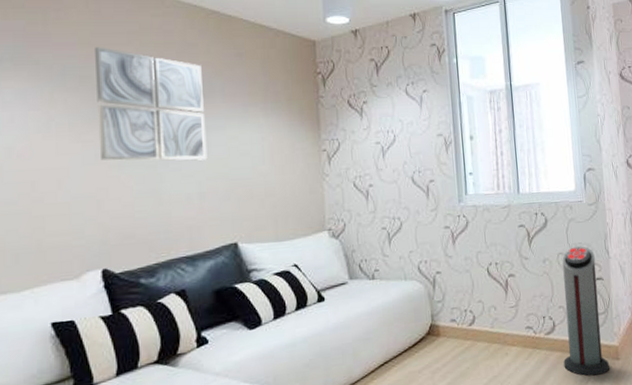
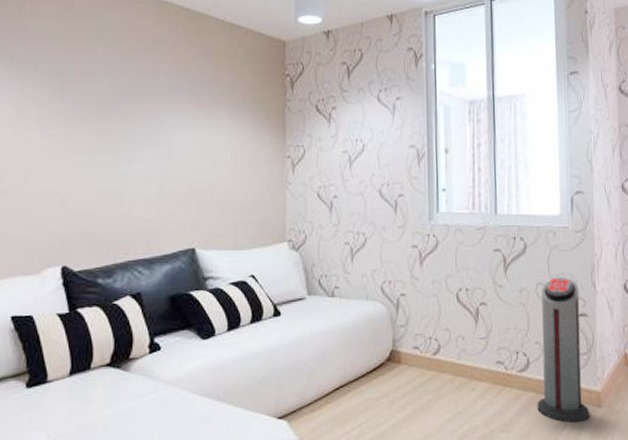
wall art: present [95,47,208,161] -> none [65,42,170,161]

